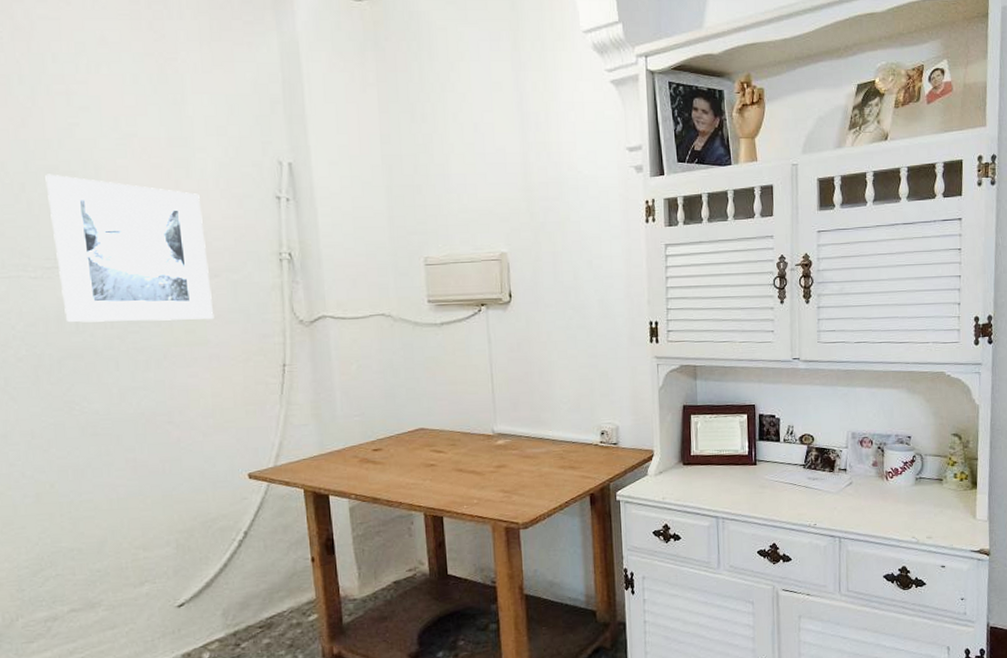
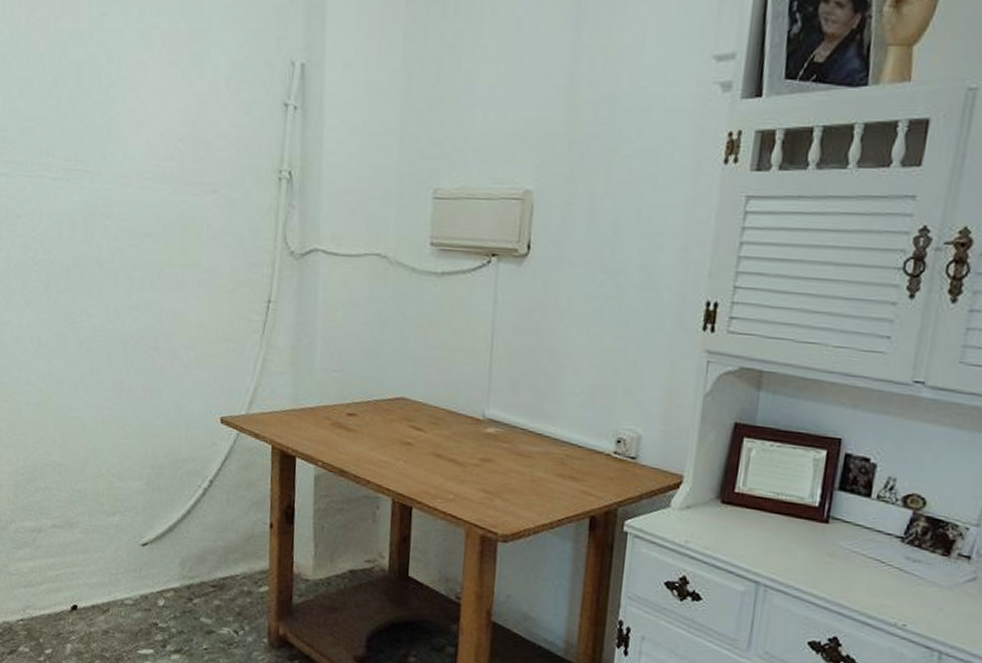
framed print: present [45,174,214,323] -> none [74,68,210,241]

